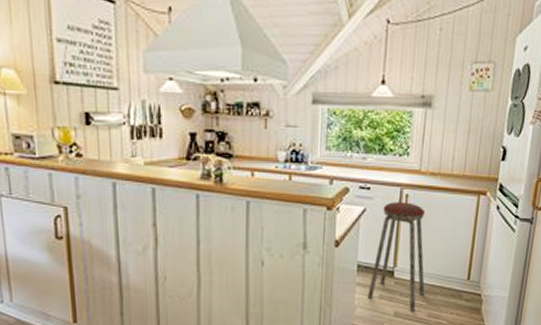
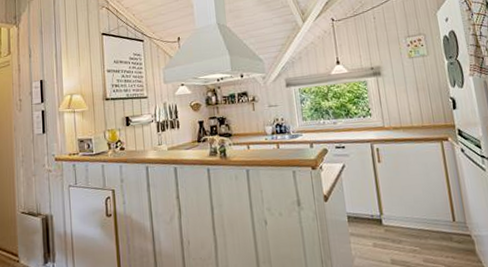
music stool: present [367,202,425,313] -> none [359,155,416,259]

